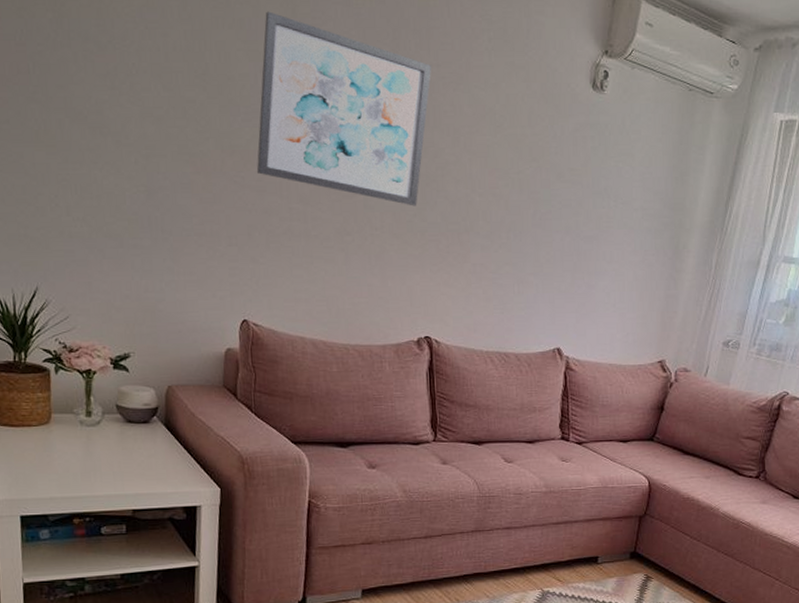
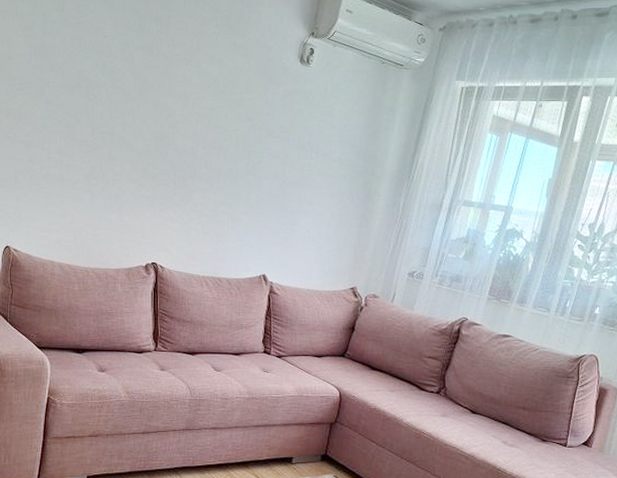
wall art: present [256,11,432,206] -> none [25,7,169,157]

